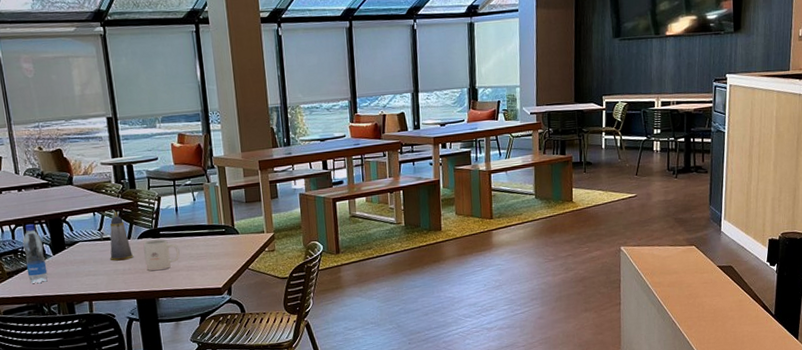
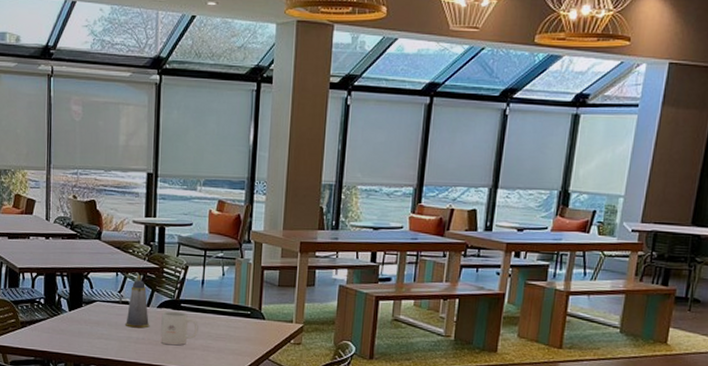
bottle: present [22,224,48,284] -> none [40,275,61,339]

